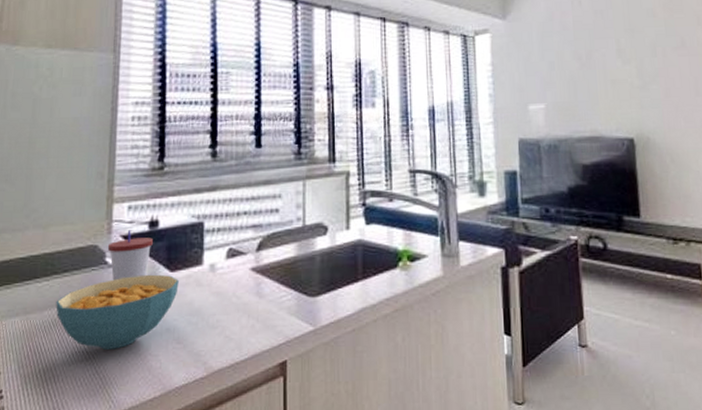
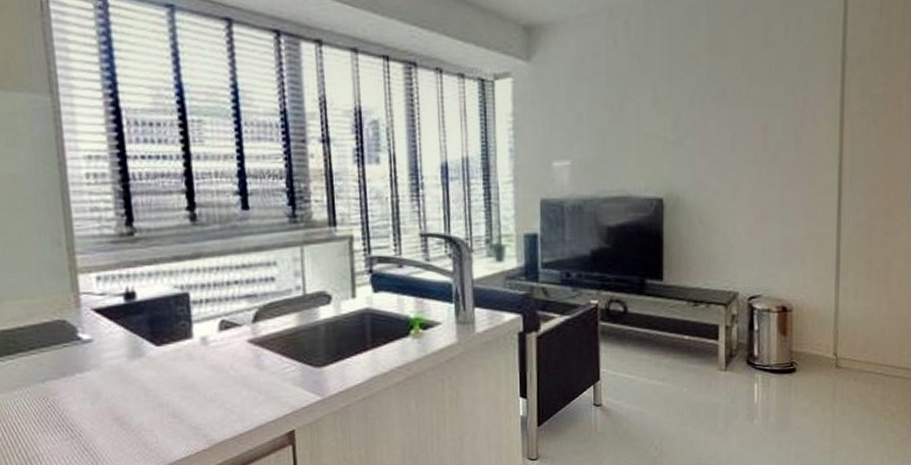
cereal bowl: present [56,274,179,350] -> none [26,349,168,427]
cup: present [108,230,153,281] -> none [79,303,132,357]

